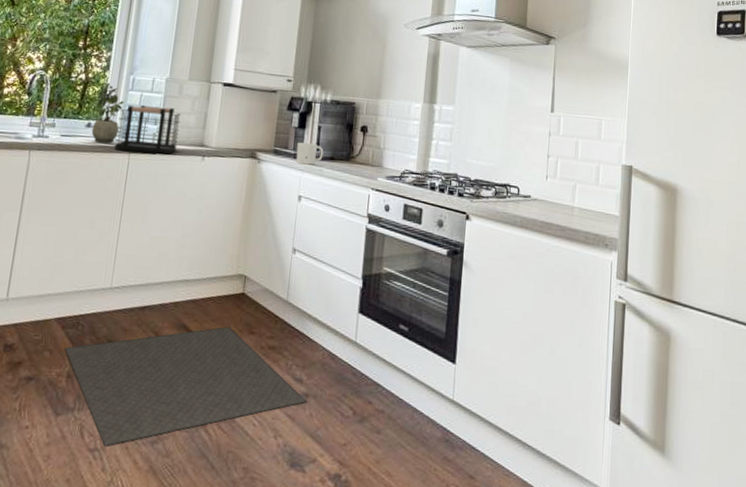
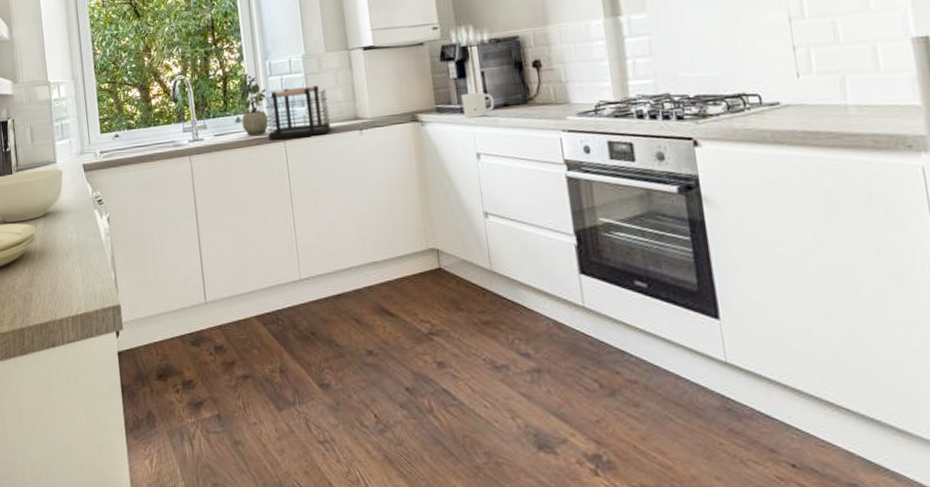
floor mat: present [65,327,307,446] -> none [271,306,540,437]

